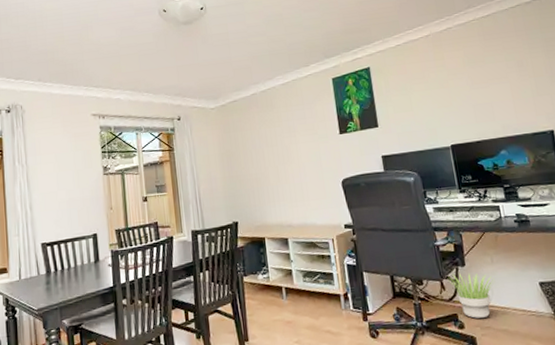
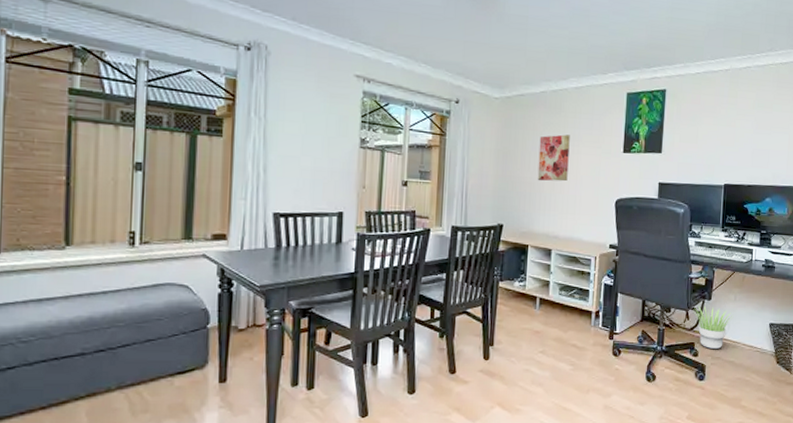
wall art: none [257,128,291,176] -> present [537,134,570,182]

